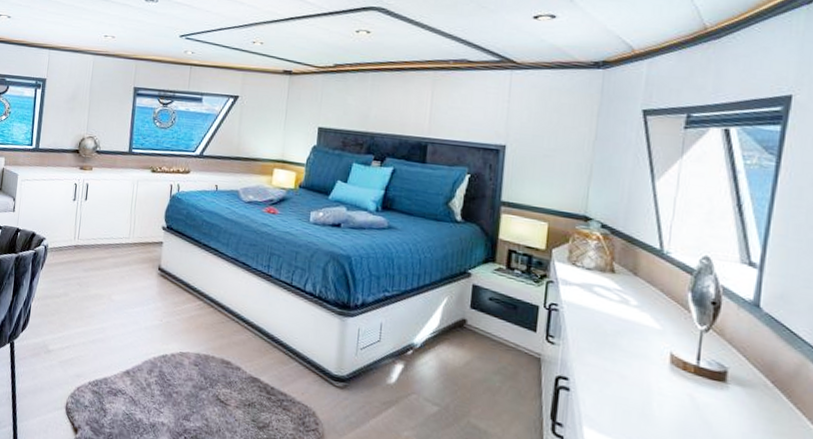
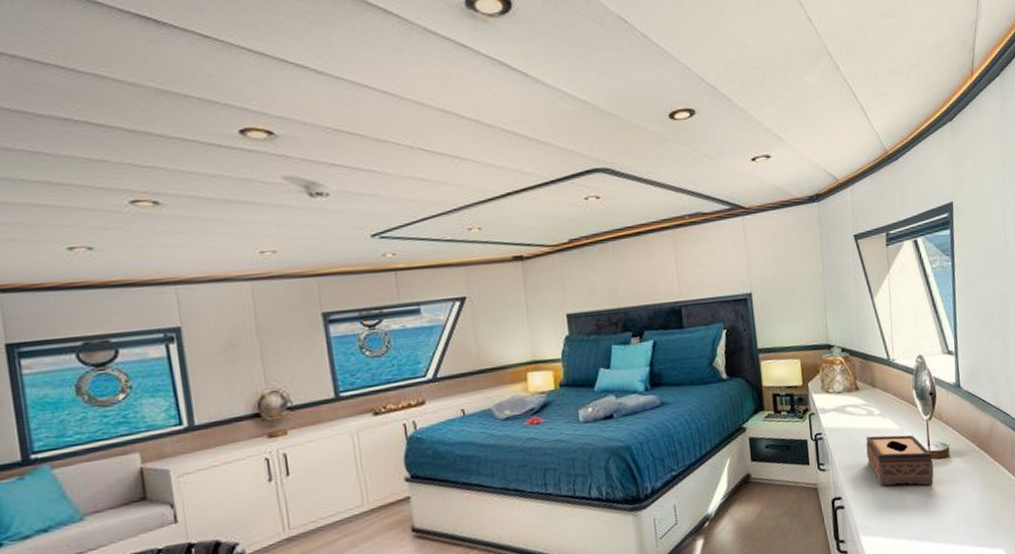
tissue box: none [610,325,701,406] -> present [866,435,934,486]

